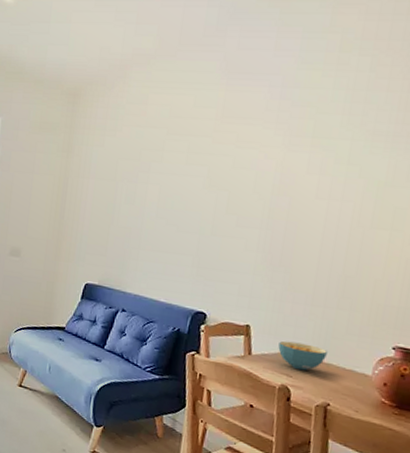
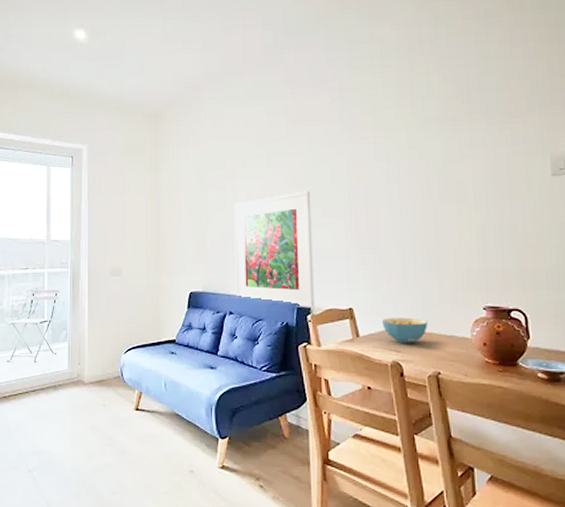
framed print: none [131,195,228,319] -> present [234,190,315,308]

